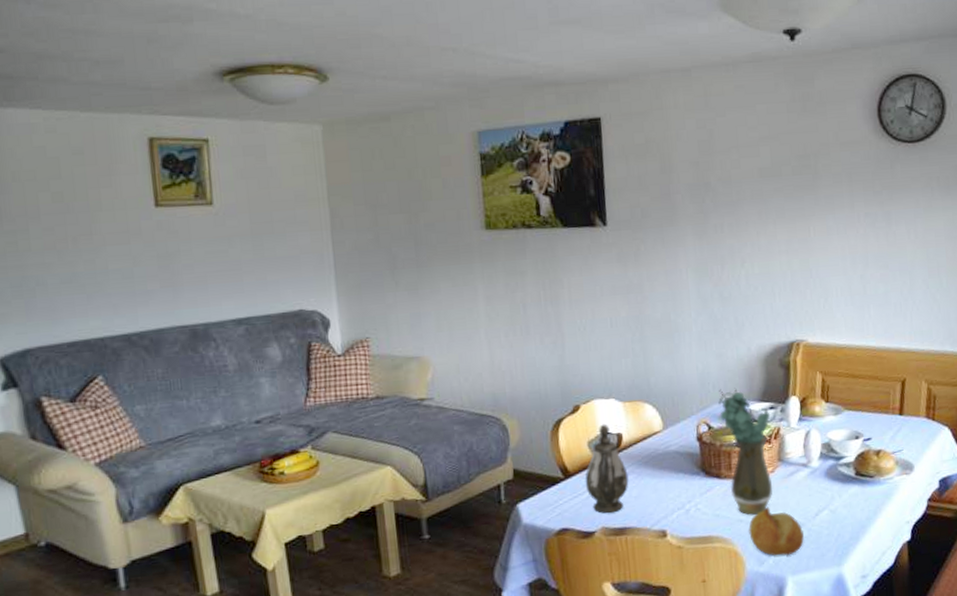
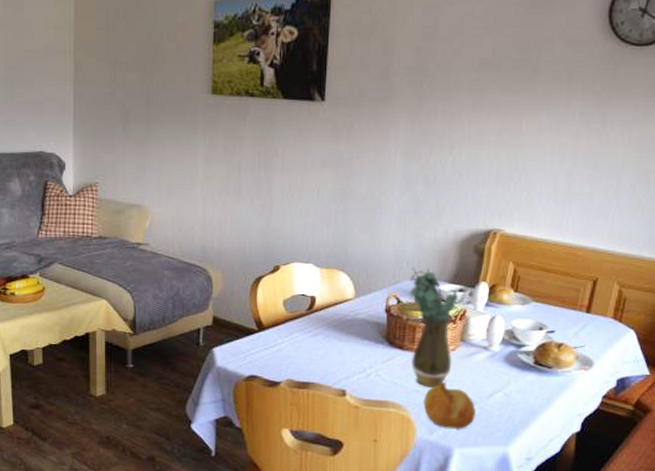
teapot: present [585,424,629,513] -> none [276,286,317,367]

